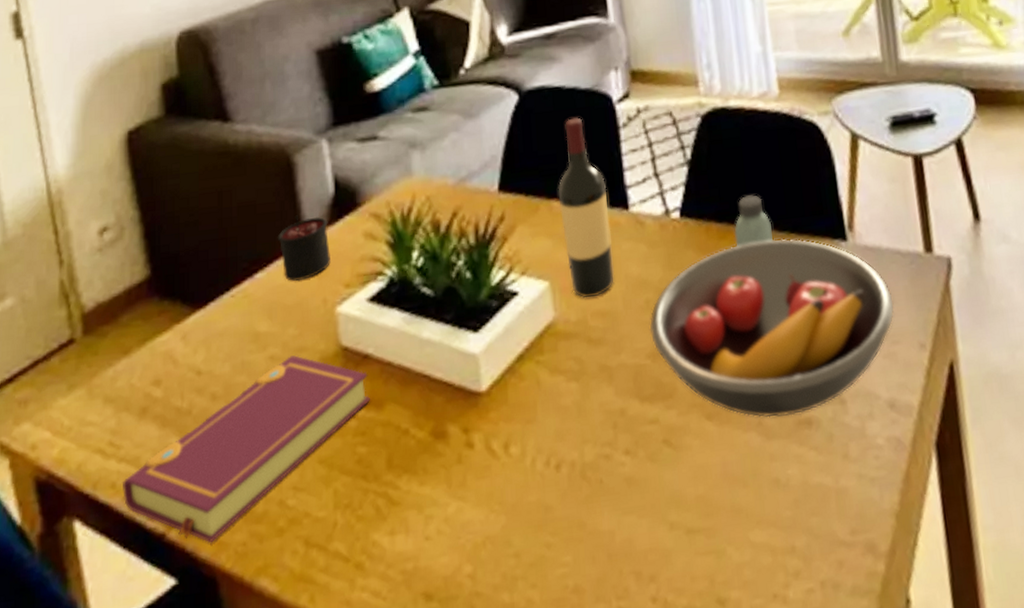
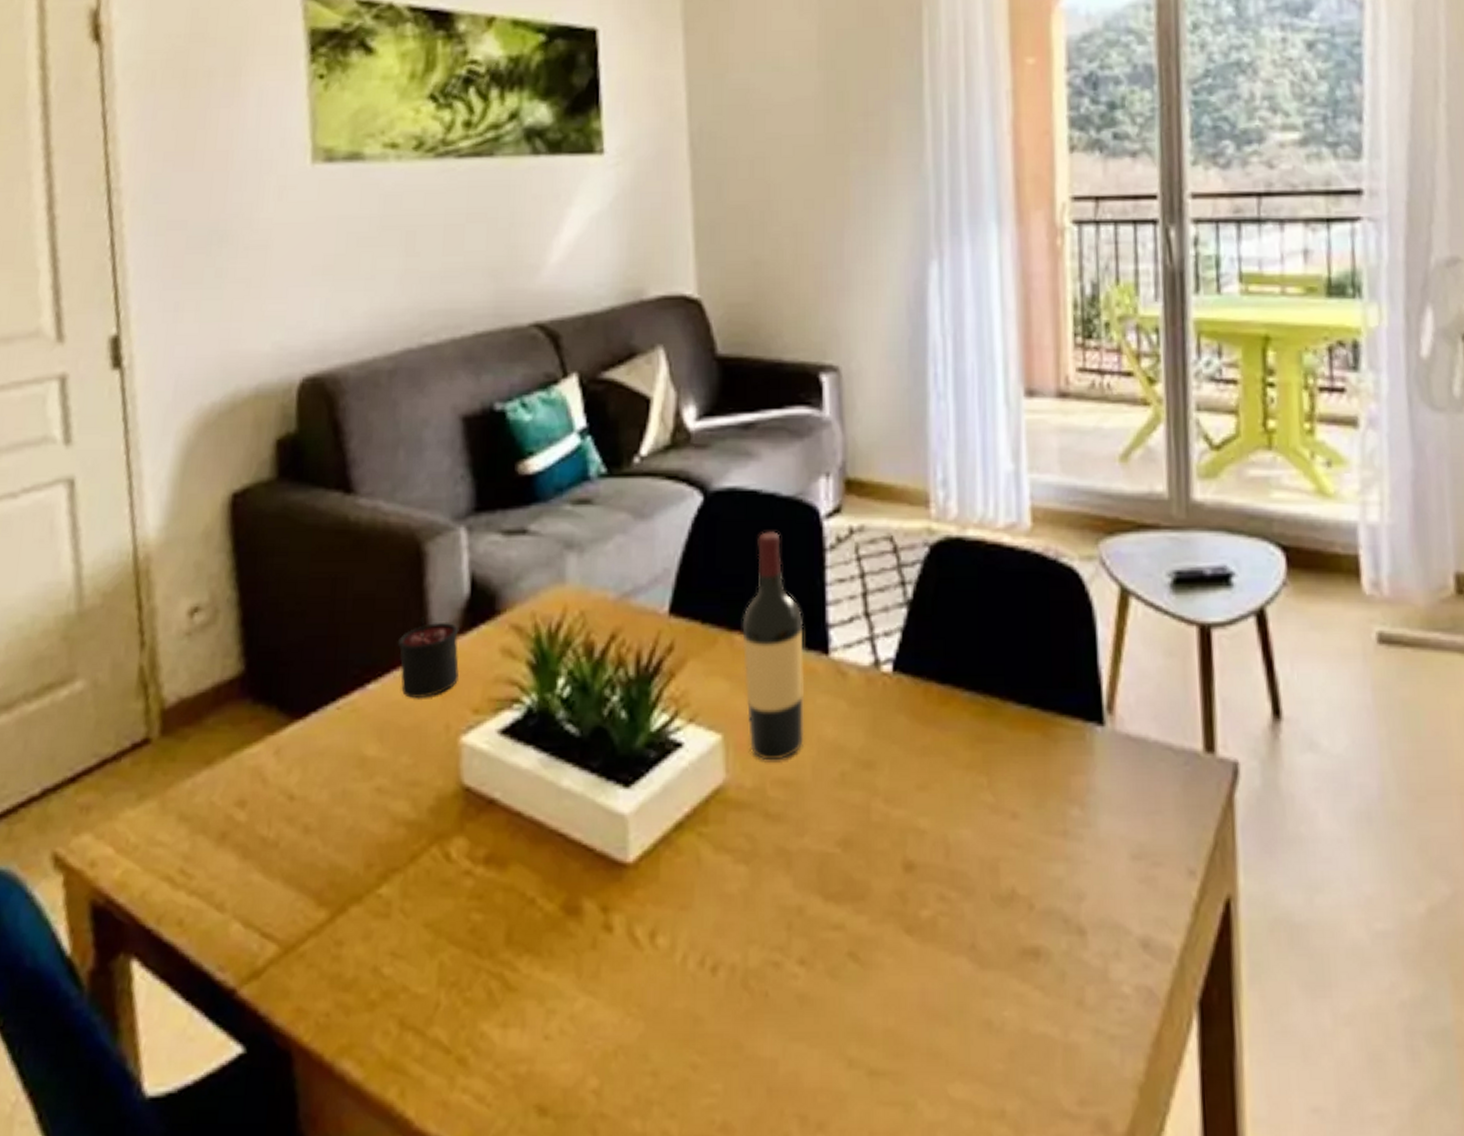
book: present [123,355,370,543] -> none [190,790,492,1009]
fruit bowl: present [649,238,895,418] -> none [842,713,1159,942]
saltshaker: present [734,195,775,247] -> none [959,653,1011,717]

